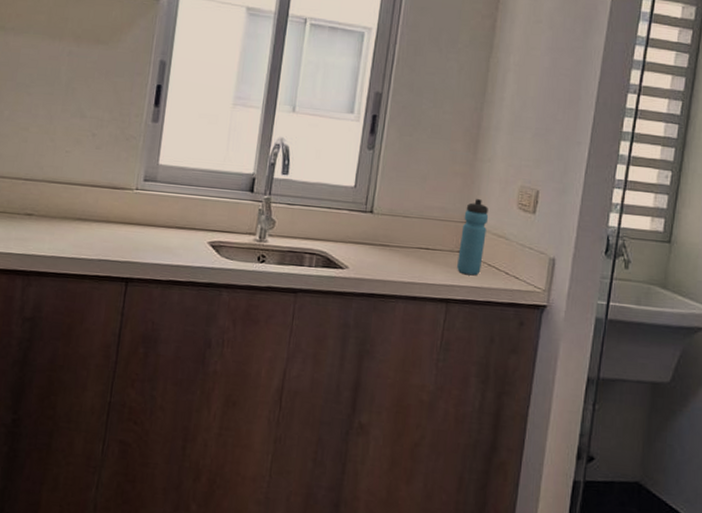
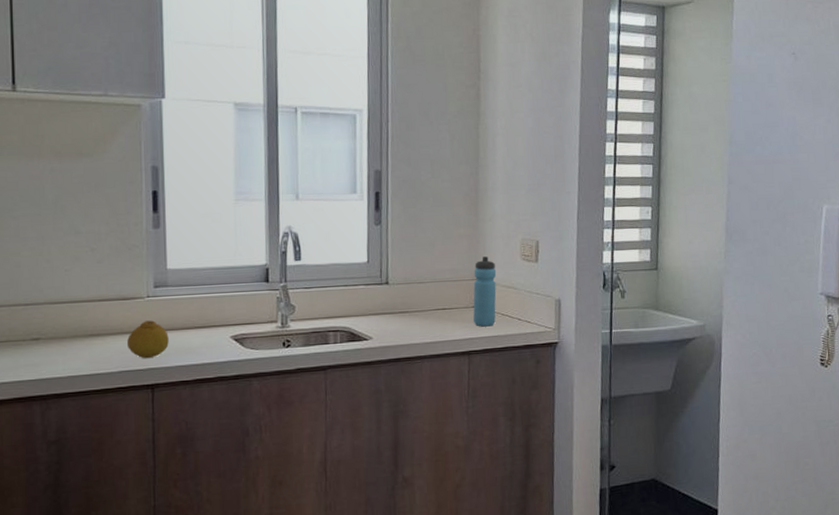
fruit: none [110,213,150,252] -> present [127,320,169,359]

